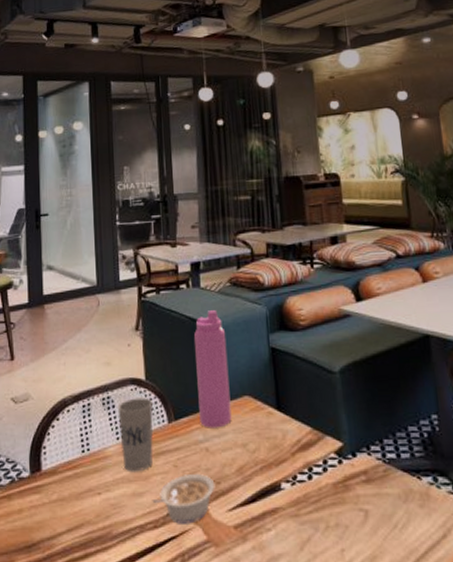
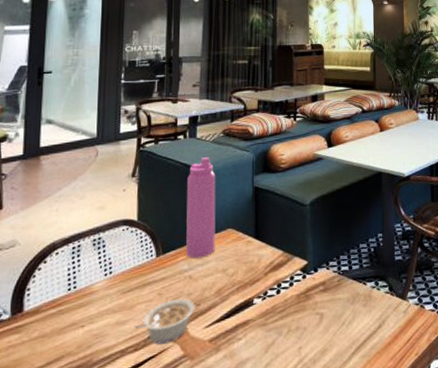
cup: present [117,397,153,472] -> none [108,236,142,304]

